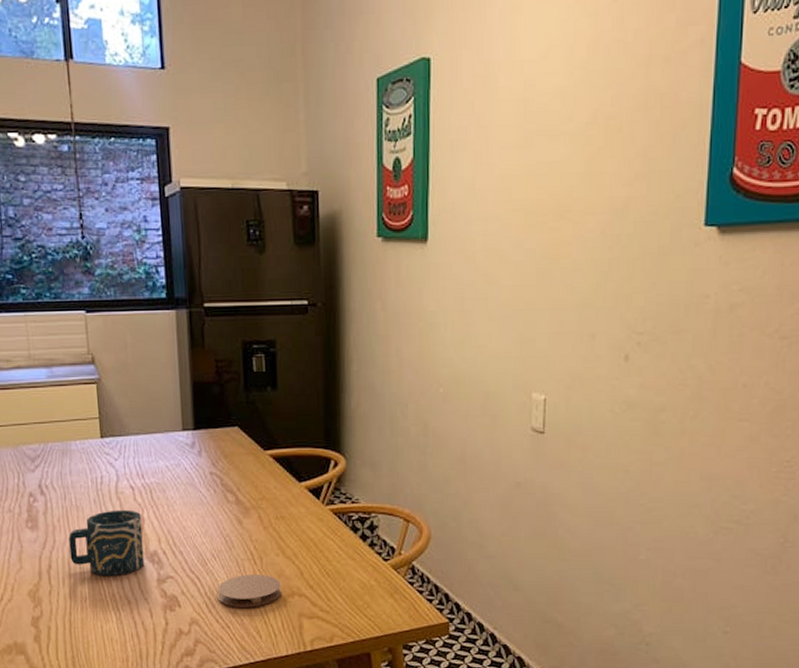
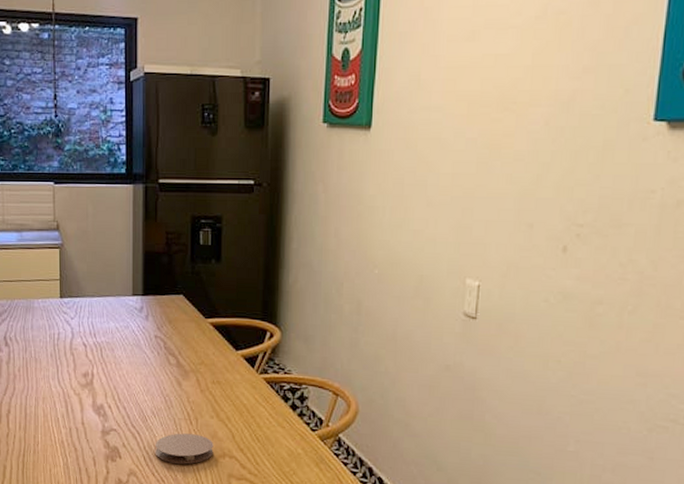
cup: present [69,510,145,576] -> none [27,364,91,425]

